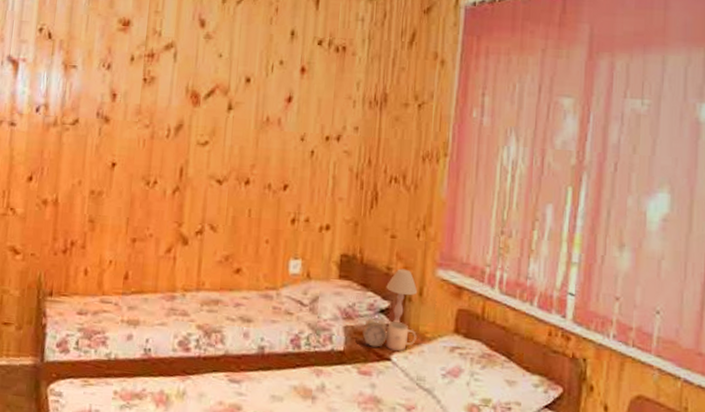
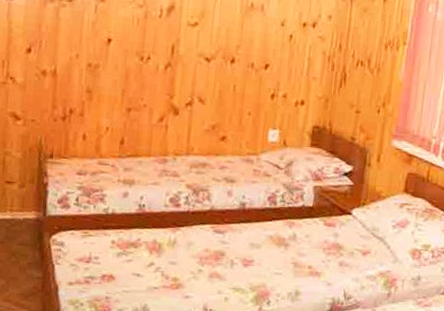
alarm clock: present [362,315,387,348] -> none [329,177,350,204]
table lamp: present [385,268,418,338] -> none [348,139,376,196]
mug: present [385,322,417,351] -> none [347,183,374,207]

